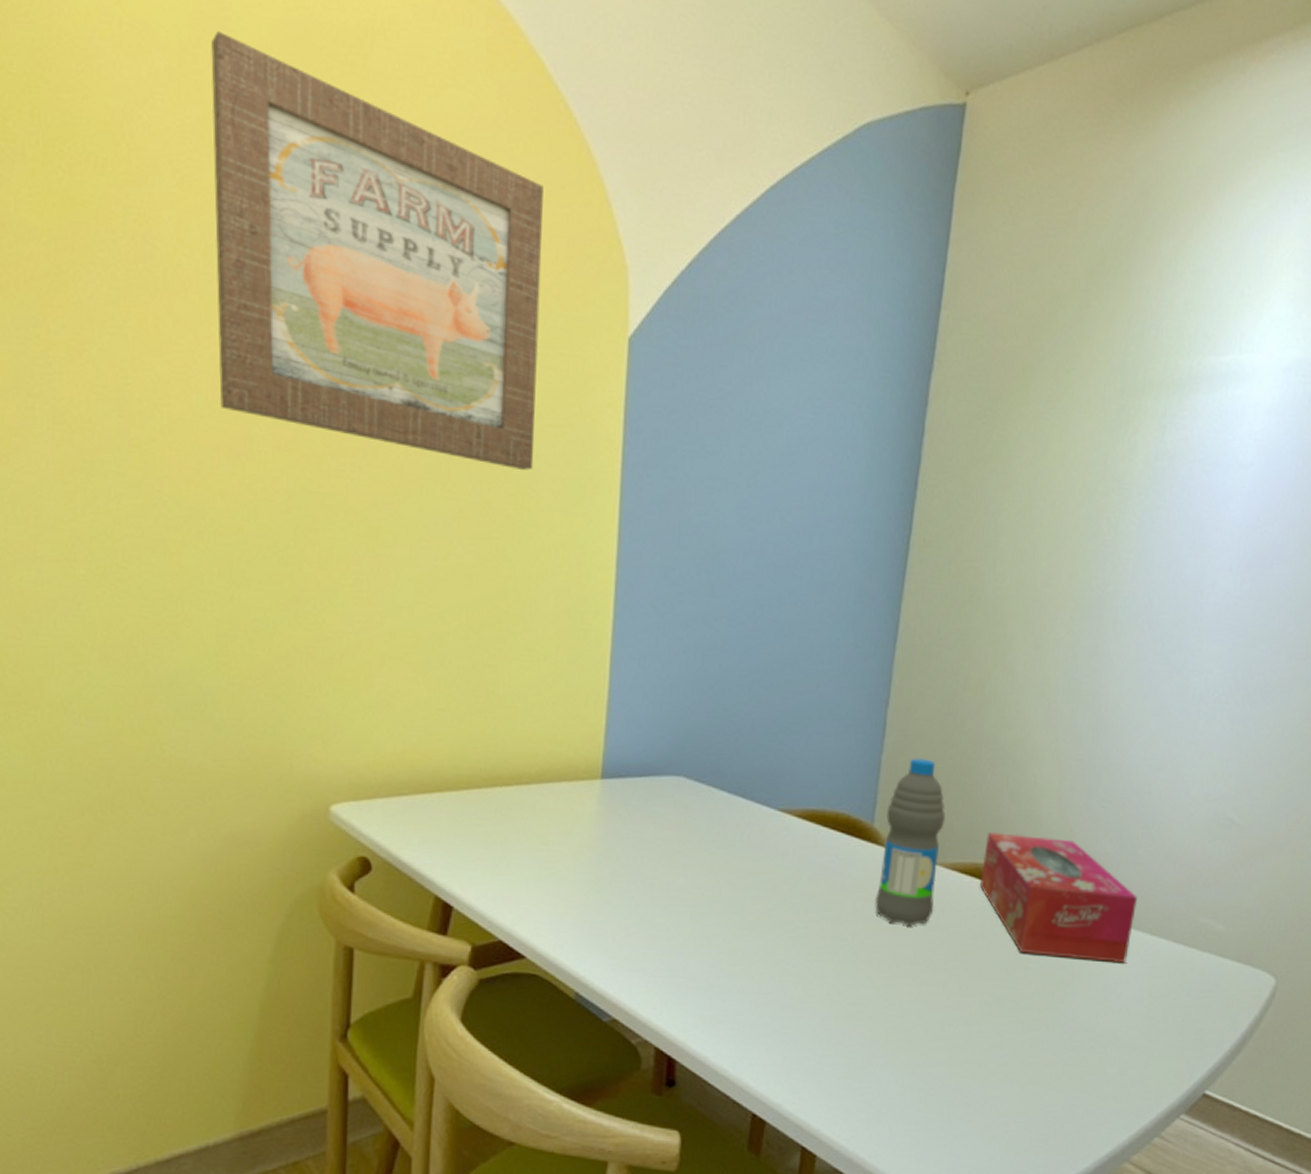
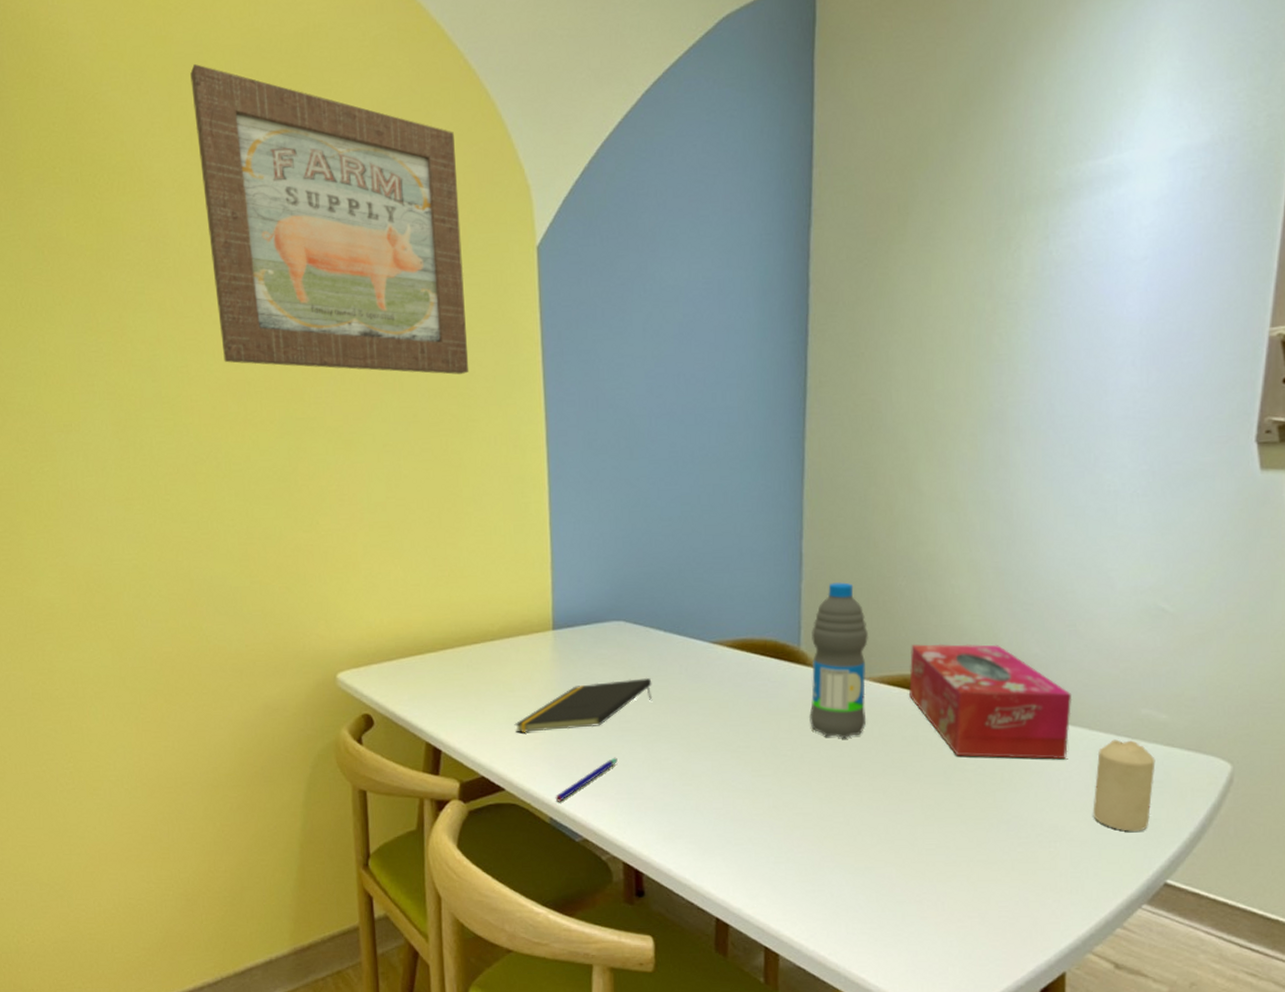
notepad: none [544,842,709,894] -> present [514,677,653,733]
pen: none [584,929,661,975] -> present [555,757,618,802]
candle: none [1144,946,1208,1041] -> present [1093,739,1156,832]

